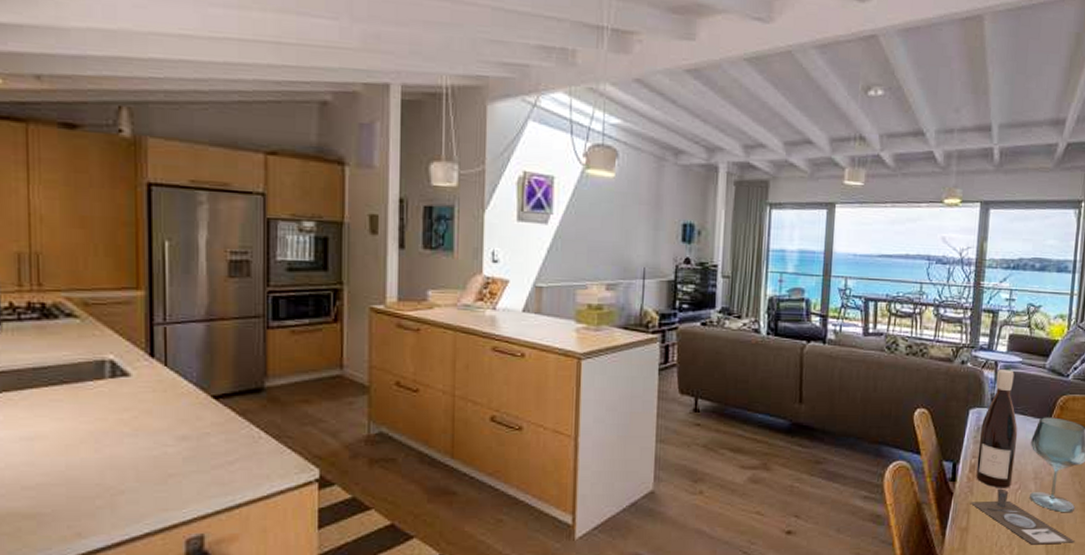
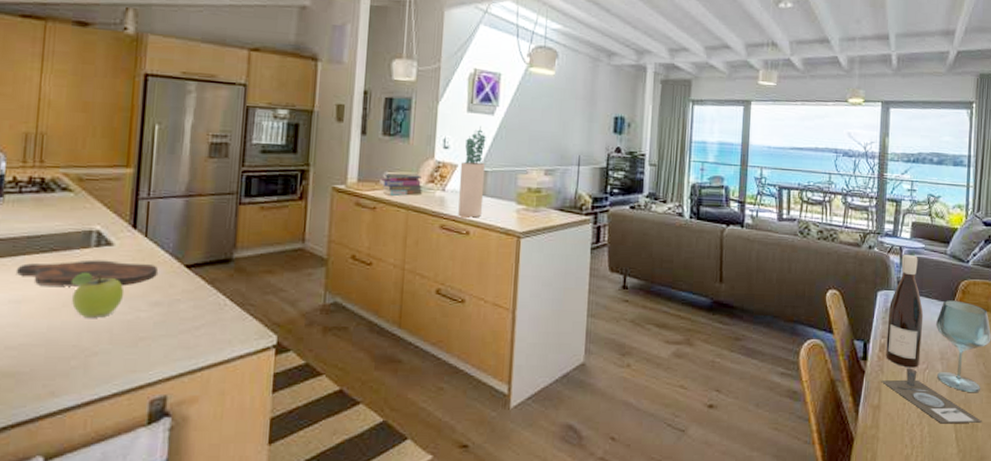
cutting board: none [24,392,183,421] -> present [15,259,159,286]
fruit: none [86,405,147,454] -> present [70,271,125,318]
books: none [423,290,470,317] -> present [380,173,422,197]
vase: none [511,236,540,339] -> present [458,125,486,218]

